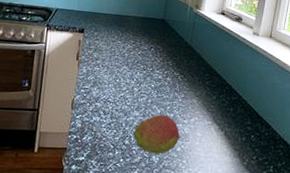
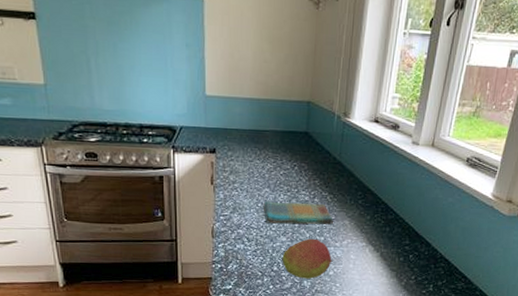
dish towel: none [120,77,183,102] -> present [263,201,333,224]

